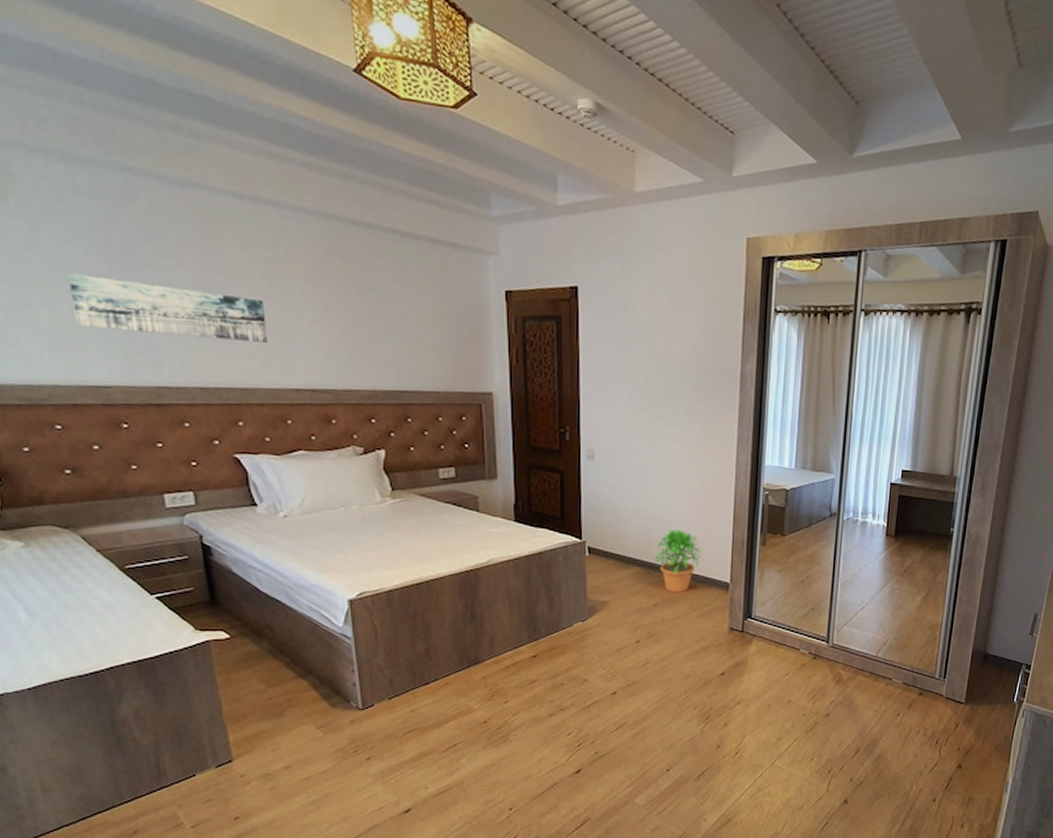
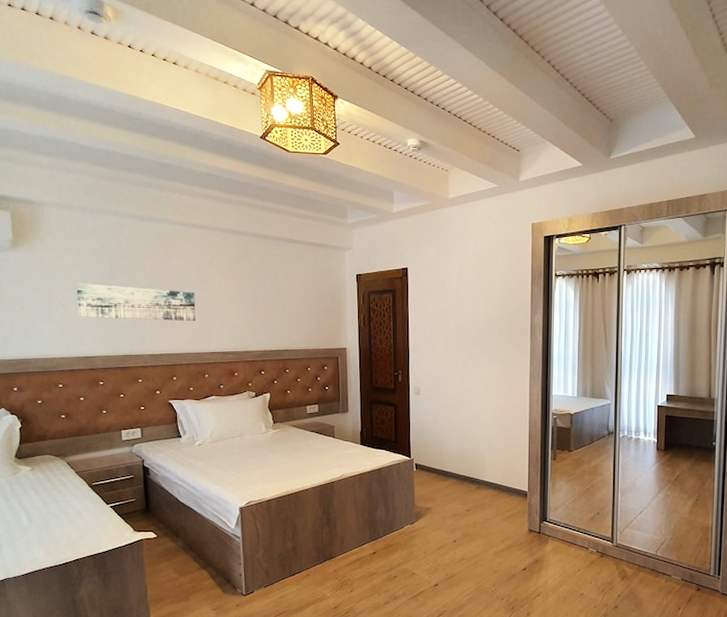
potted plant: present [654,529,703,593] -> none [466,448,505,500]

